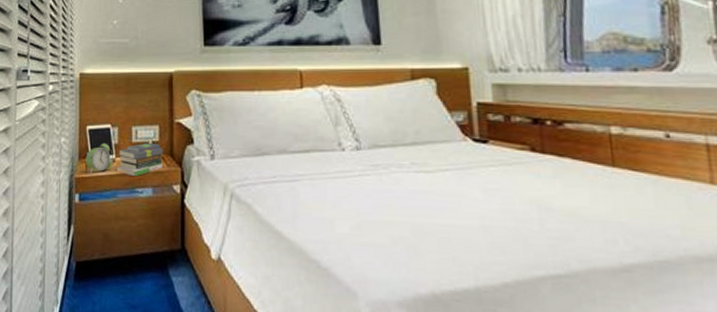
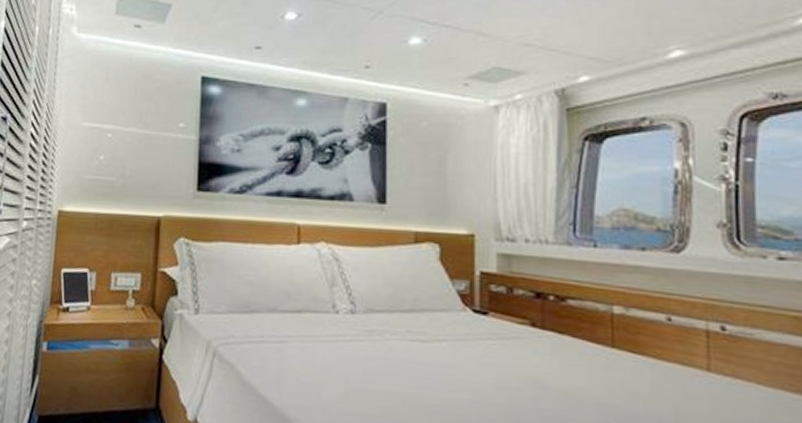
alarm clock: present [86,142,113,175] -> none [57,288,89,323]
books: present [117,142,164,177] -> none [91,290,144,328]

